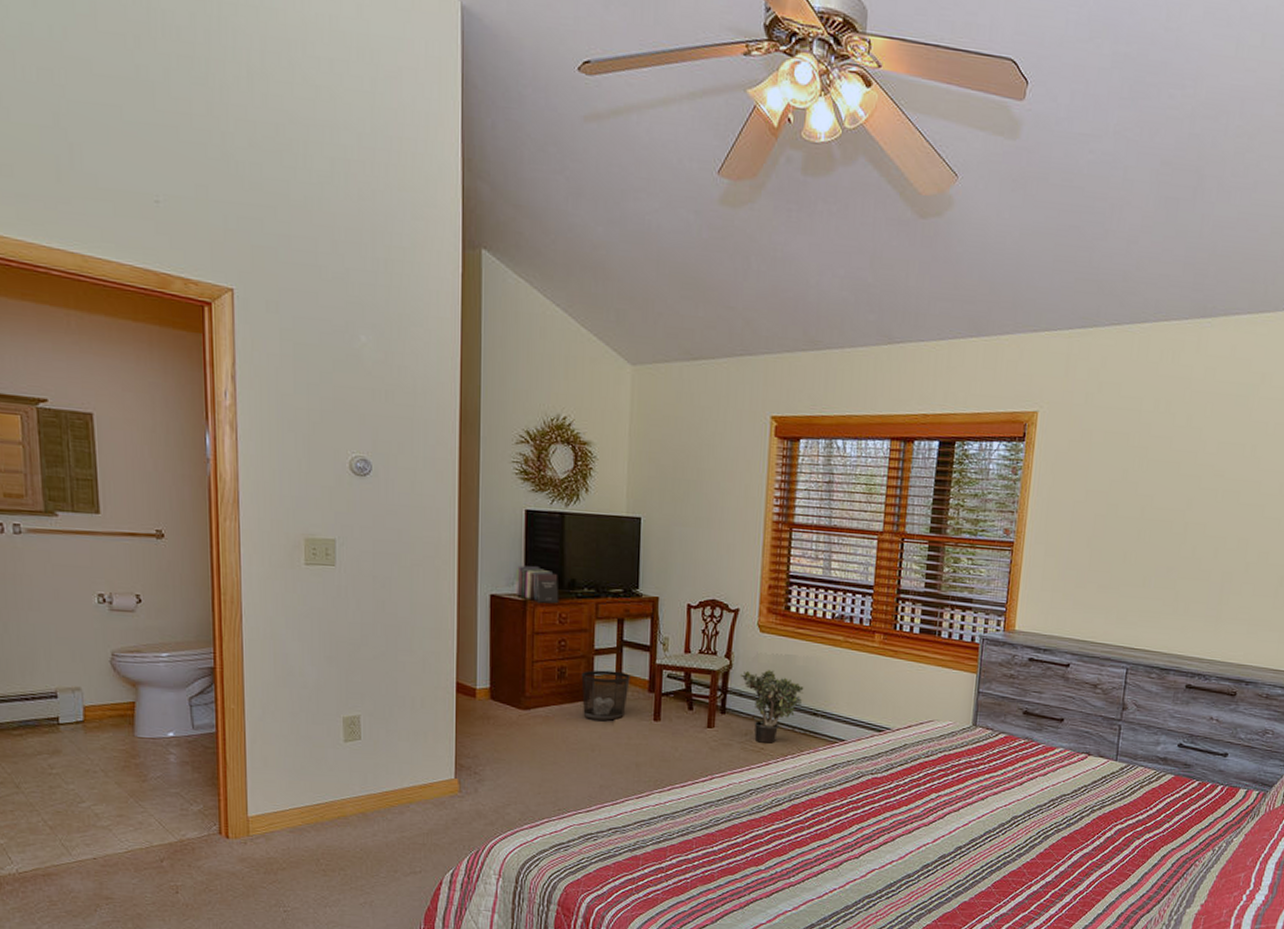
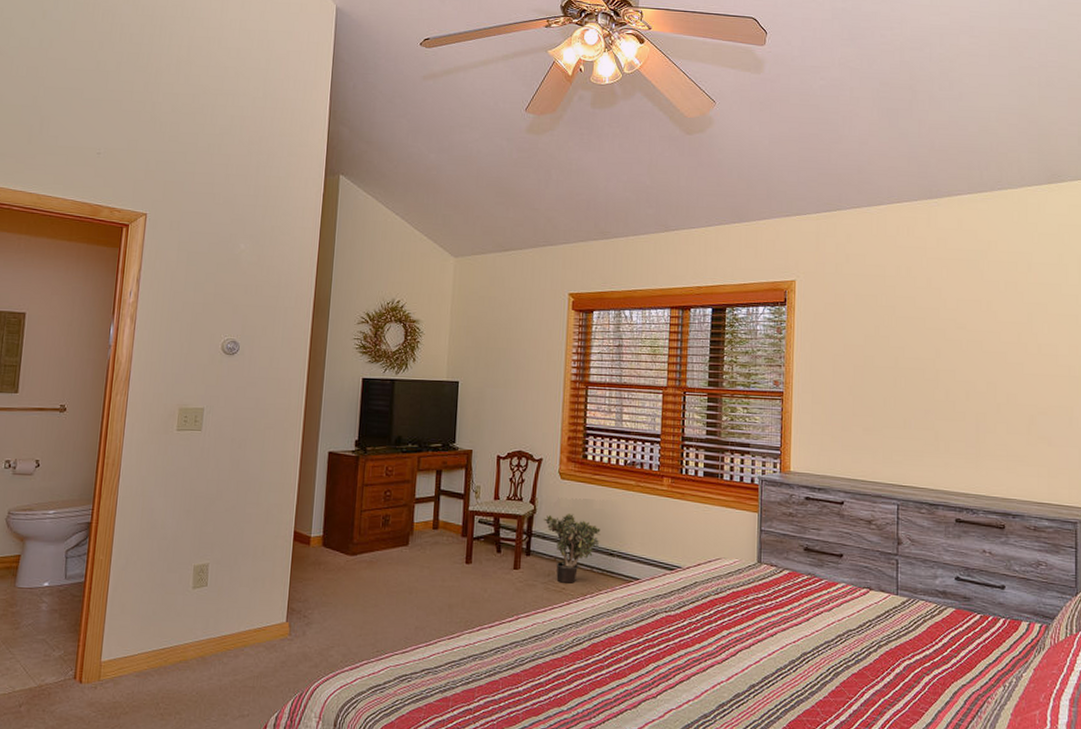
books: present [515,565,559,605] -> none [349,425,387,459]
waste bin: present [581,670,630,722] -> none [402,517,446,565]

